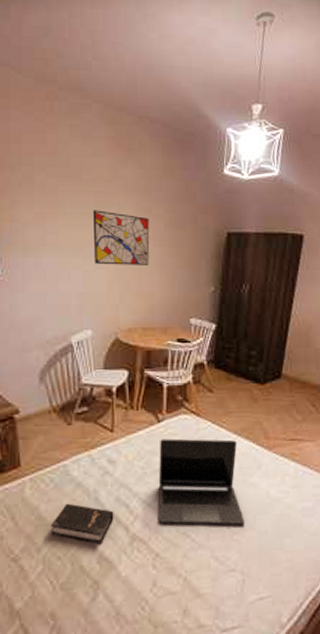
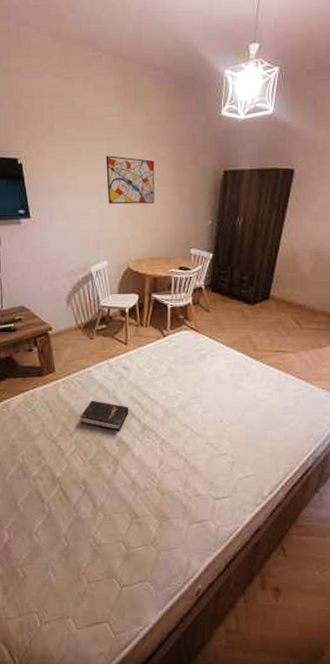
laptop: present [158,438,245,526] -> none [164,350,235,420]

